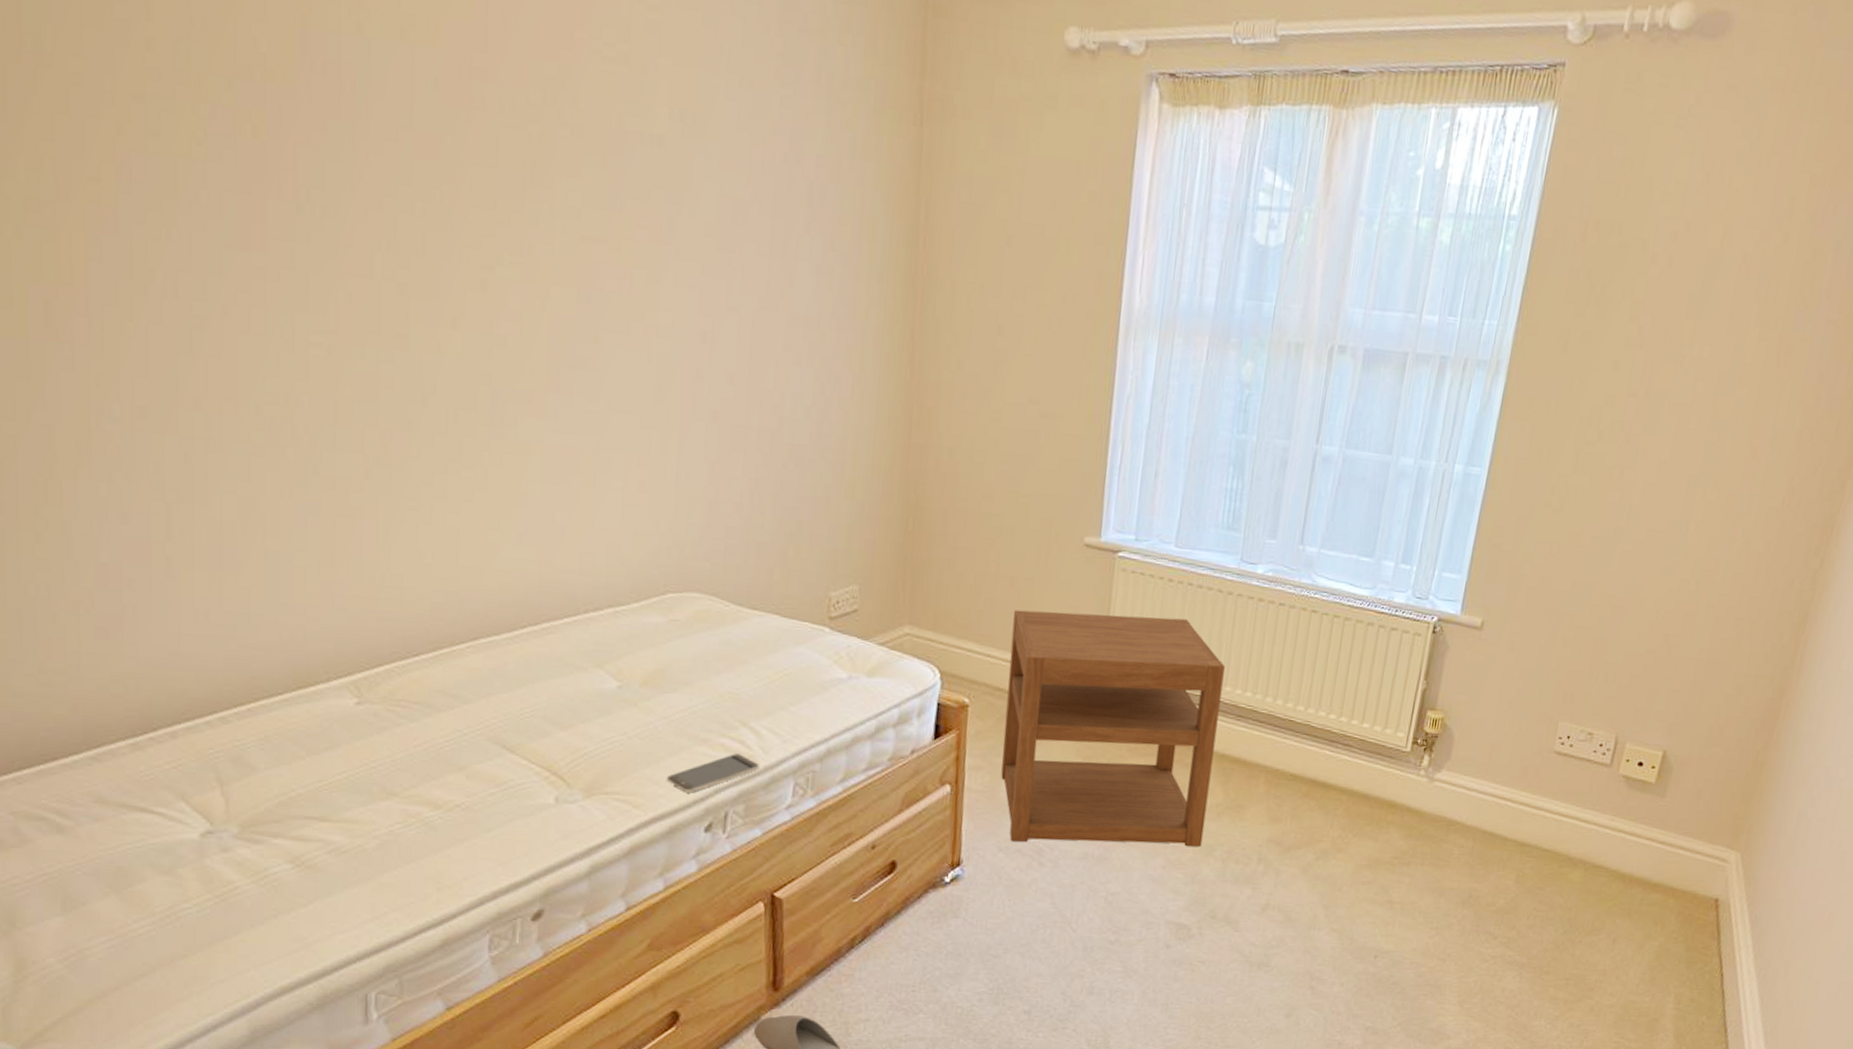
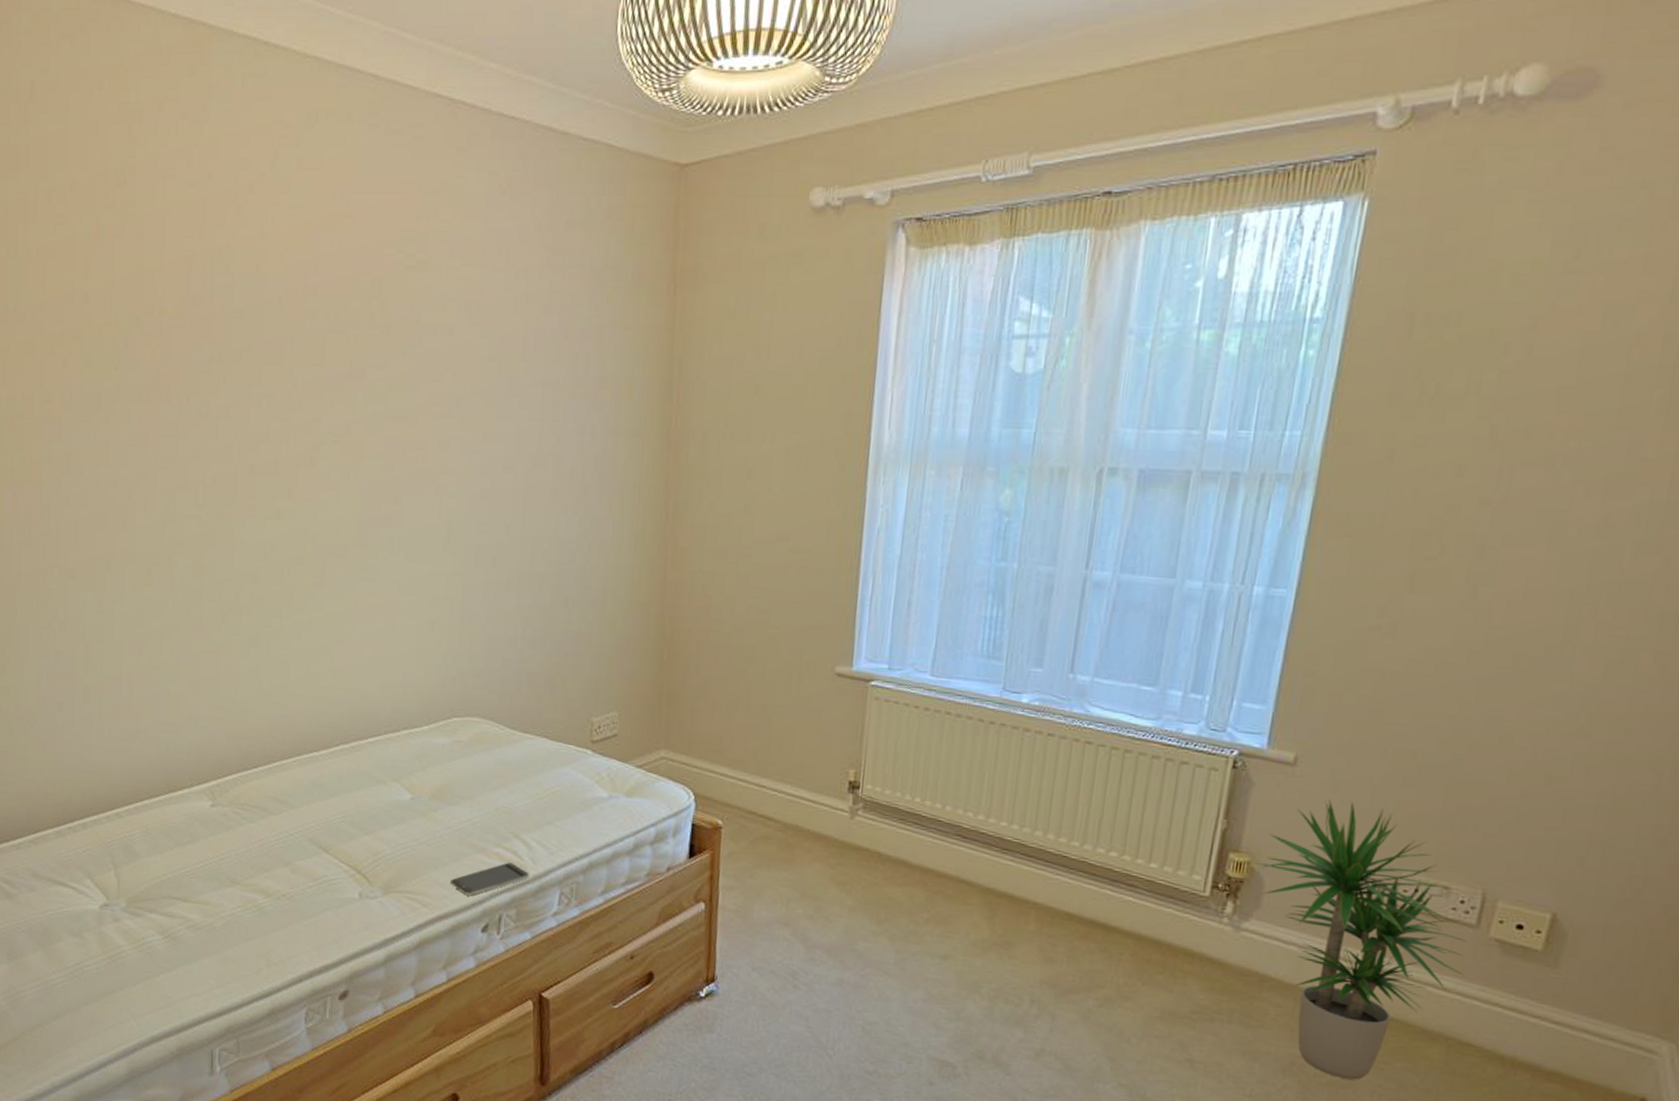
nightstand: present [1001,609,1225,847] -> none [754,736,988,982]
potted plant: none [1448,659,1604,906] -> present [1255,799,1469,1080]

